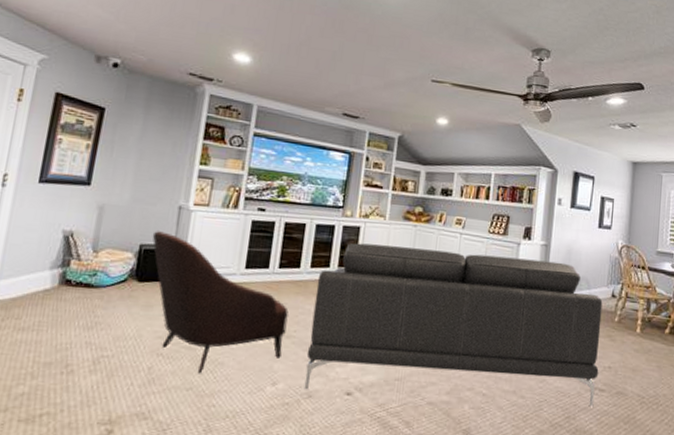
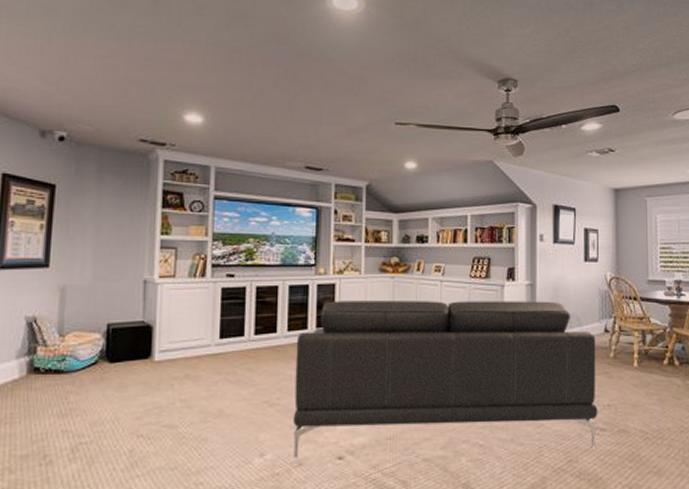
armchair: present [152,231,289,374] -> none [119,308,269,452]

